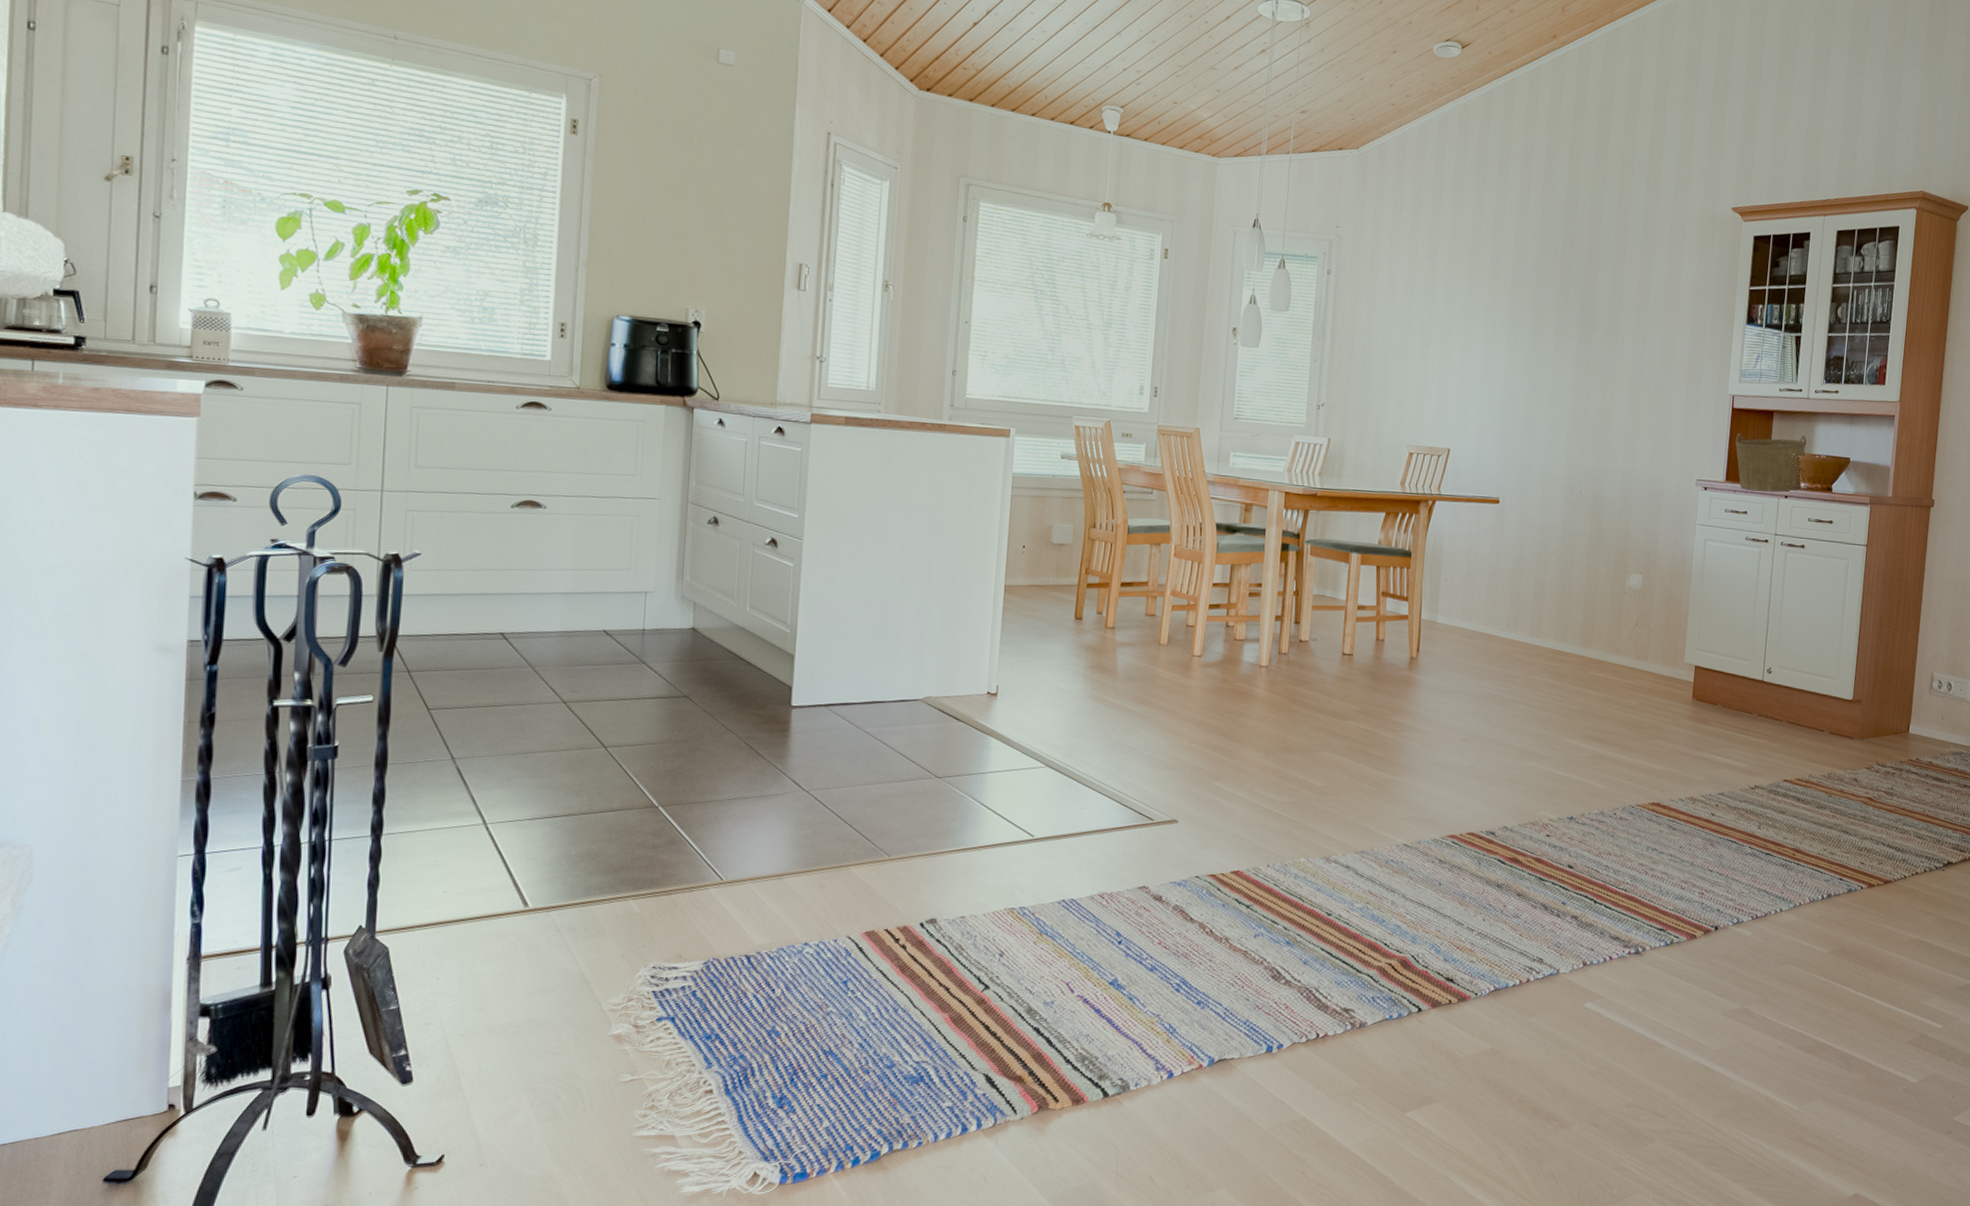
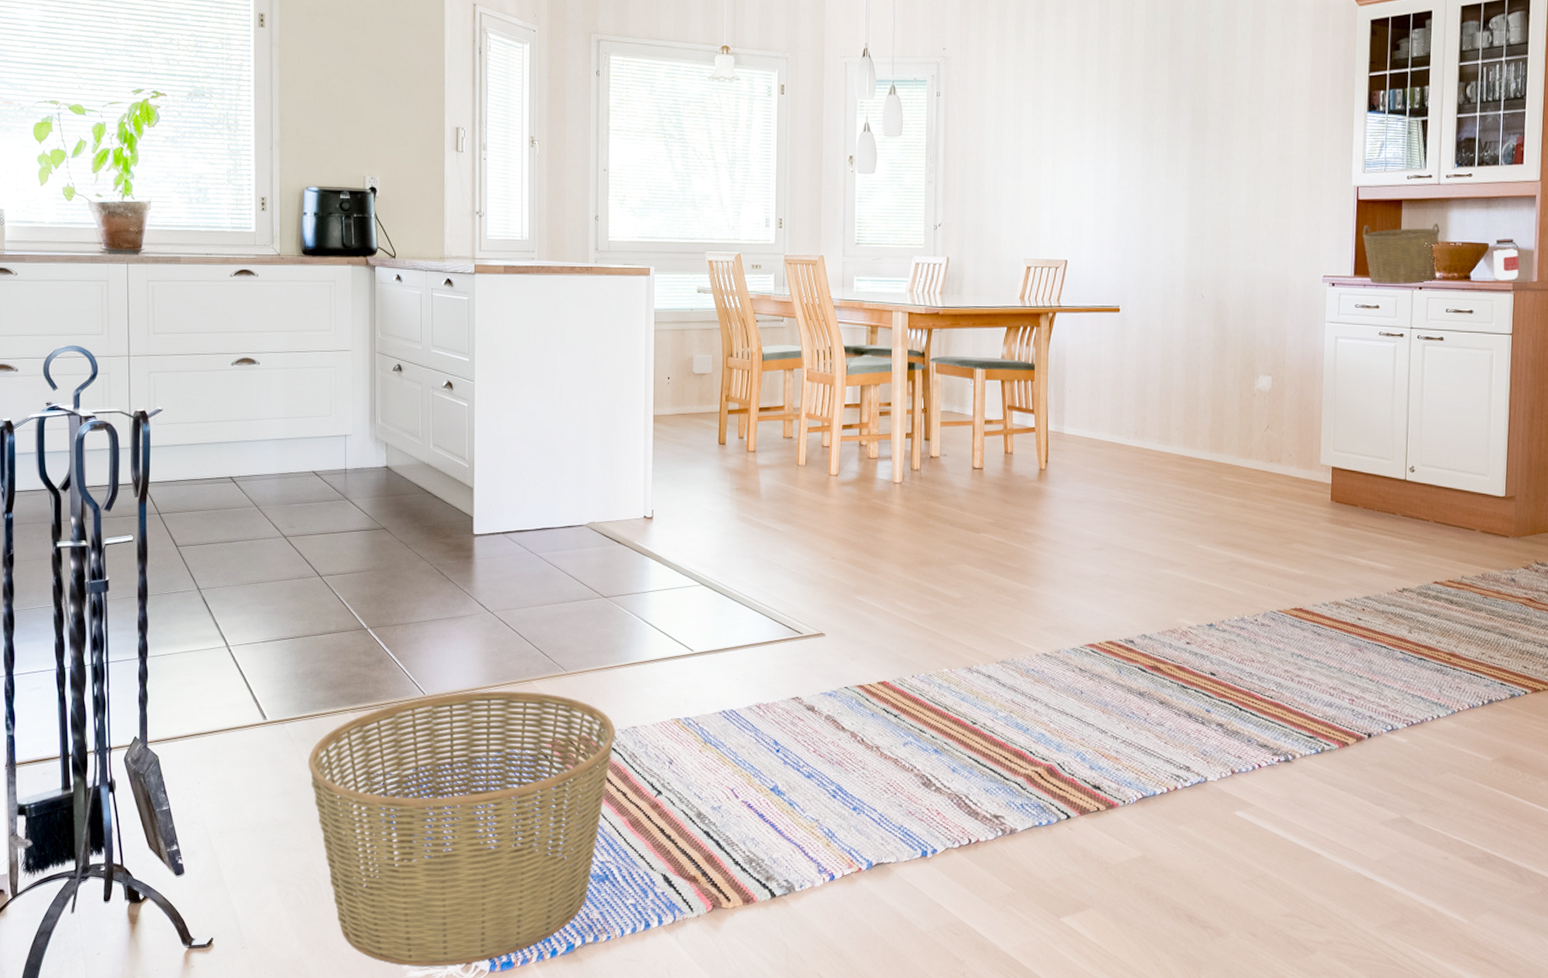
basket: none [576,876,942,1181] -> present [308,690,616,967]
jar: none [1852,454,1878,495] -> present [1491,239,1520,281]

